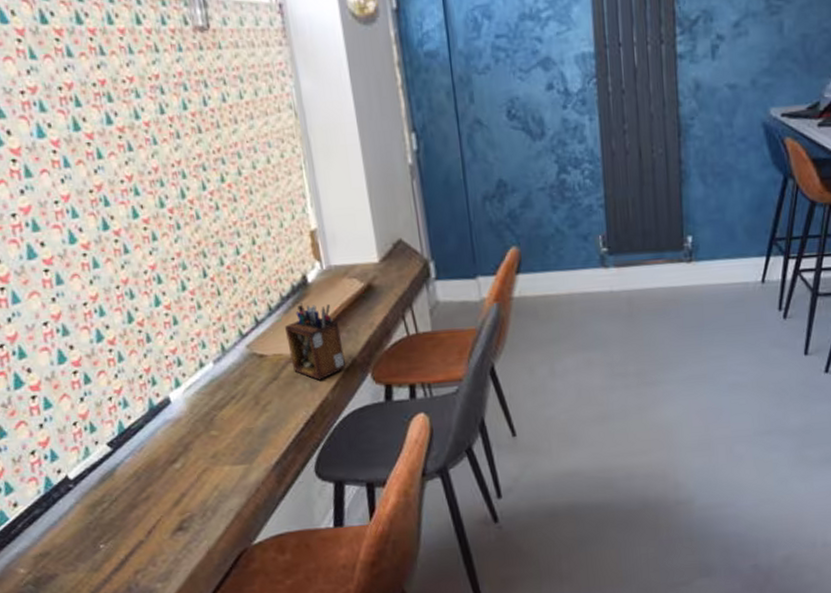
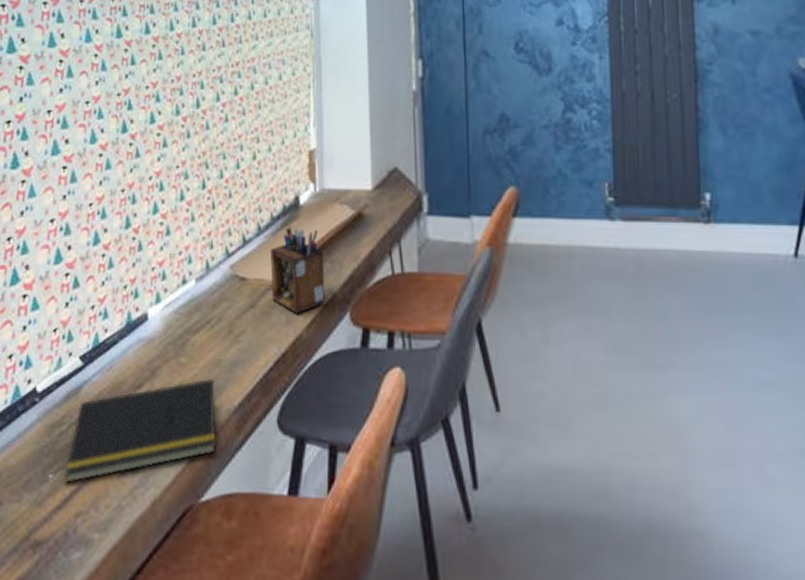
notepad: none [114,444,260,550] -> present [65,378,216,484]

